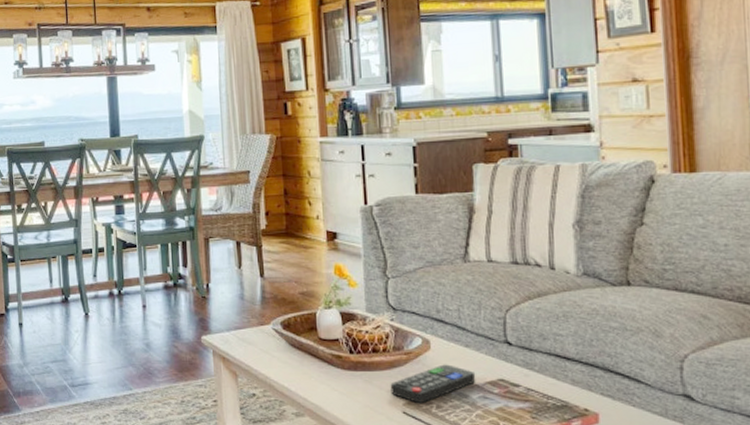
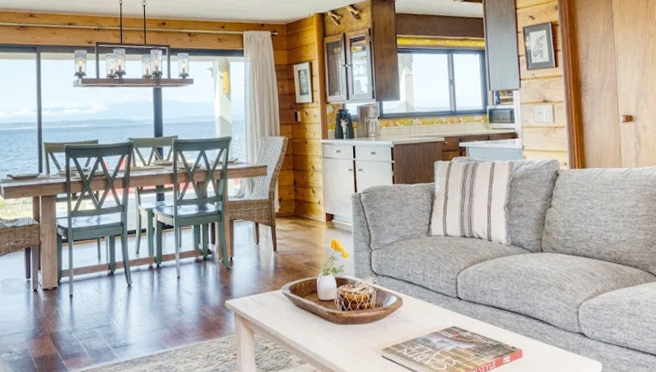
remote control: present [390,364,476,403] -> none [372,316,436,348]

